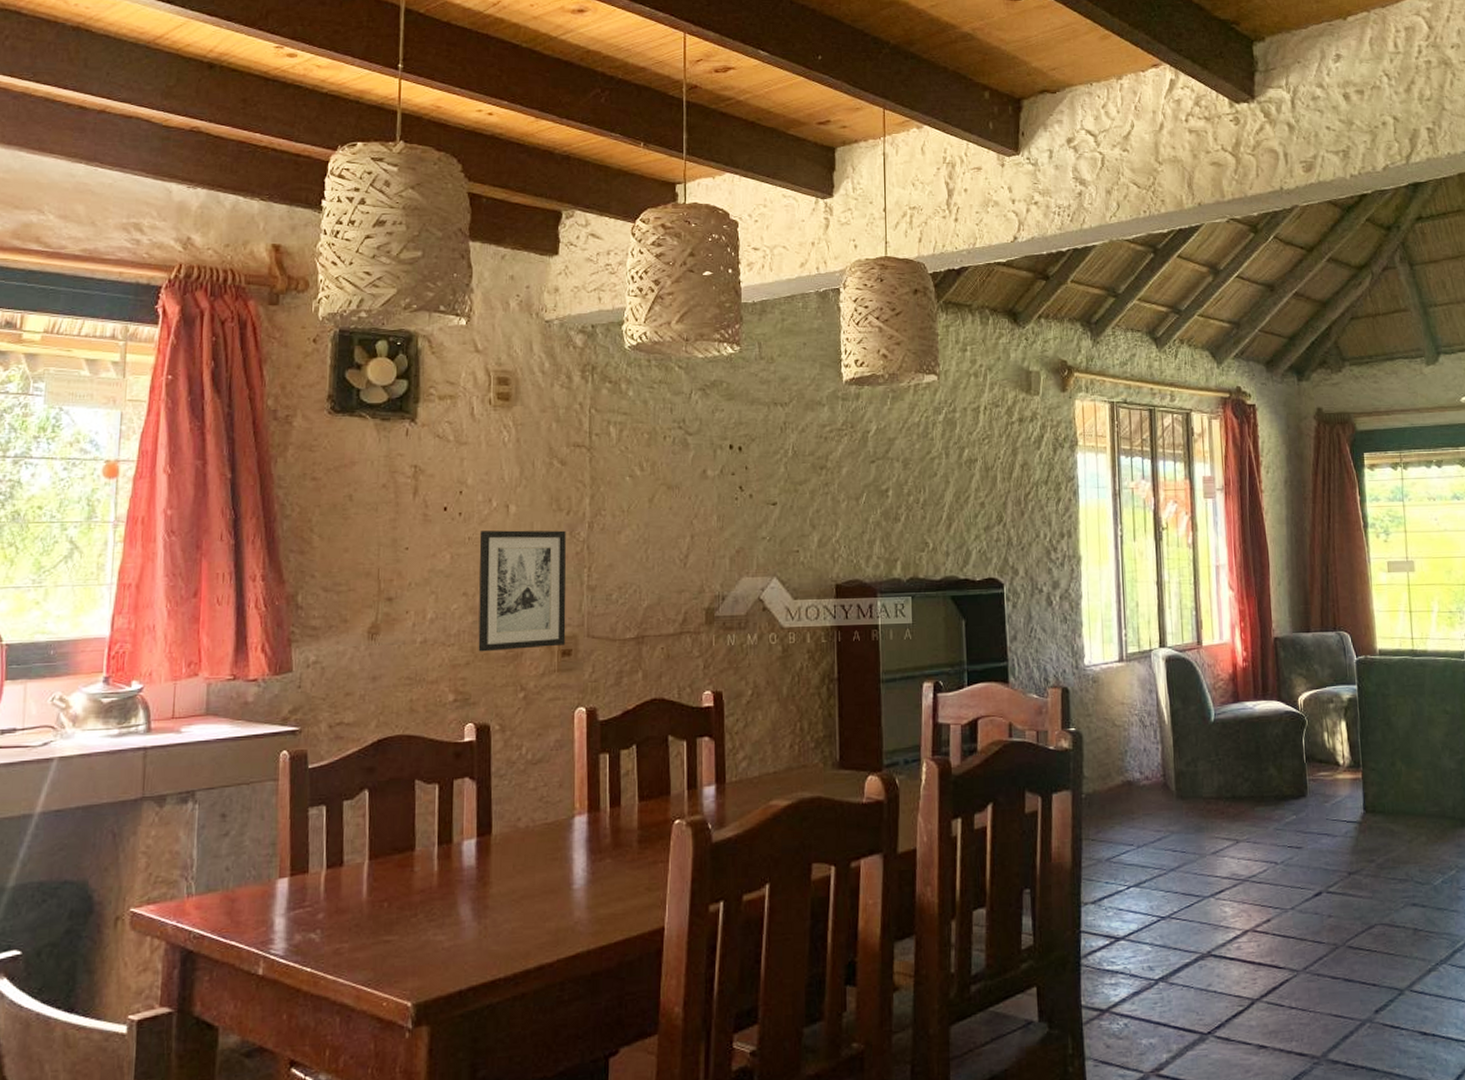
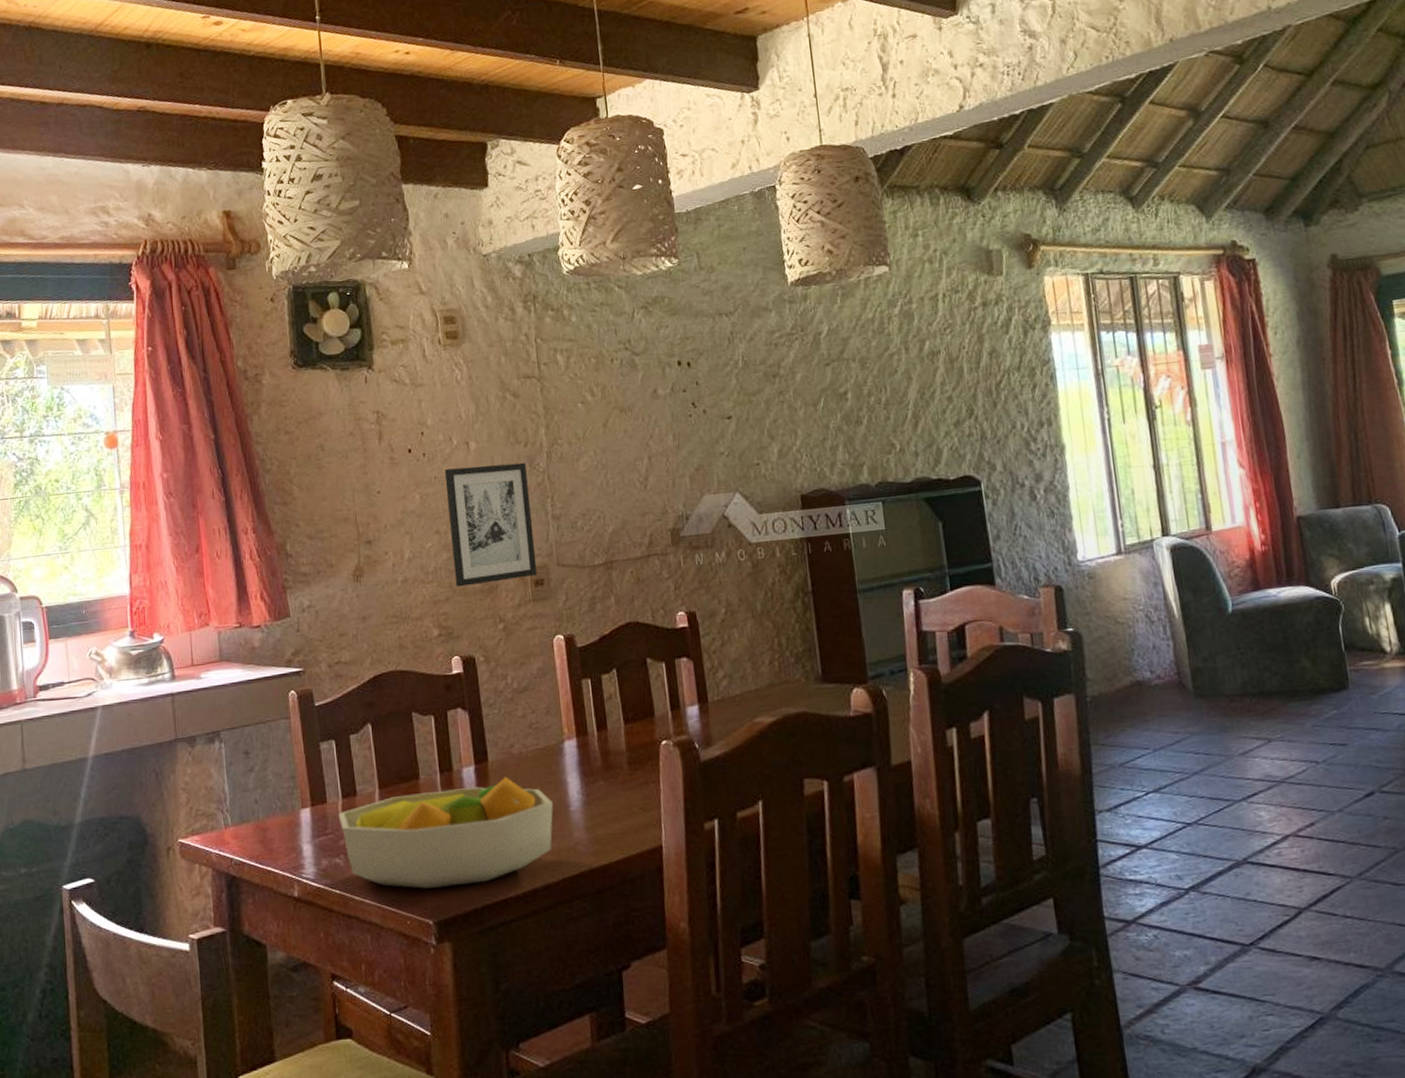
fruit bowl: none [320,851,557,968] -> present [338,776,554,889]

